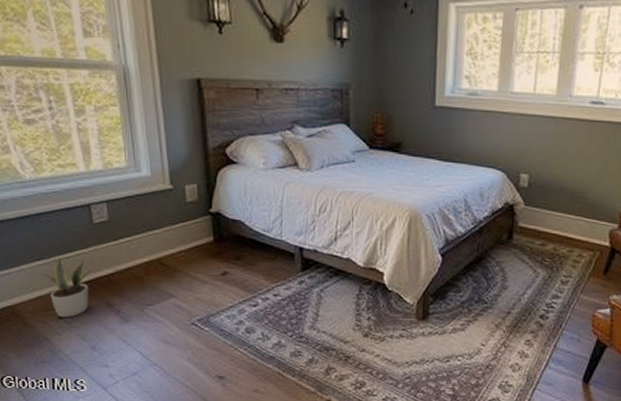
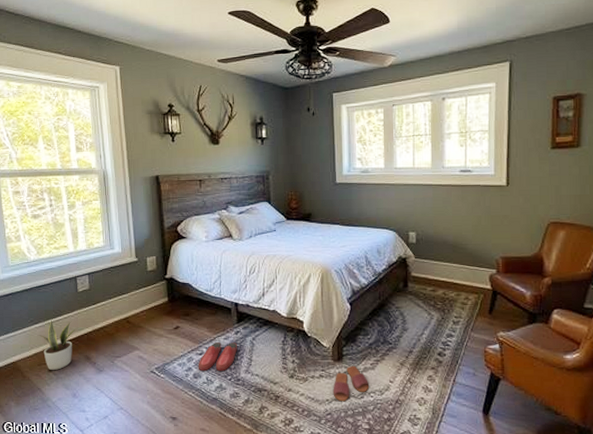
slippers: none [251,293,302,327] -> present [198,342,238,372]
slippers: none [414,325,457,365] -> present [333,365,369,402]

